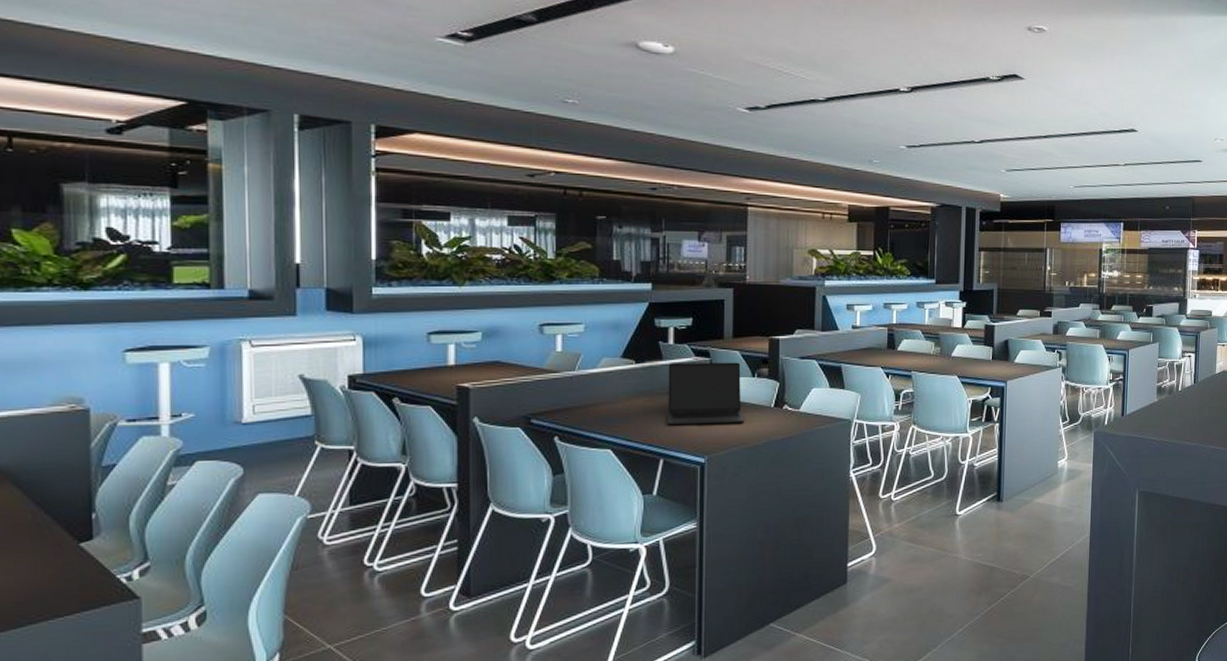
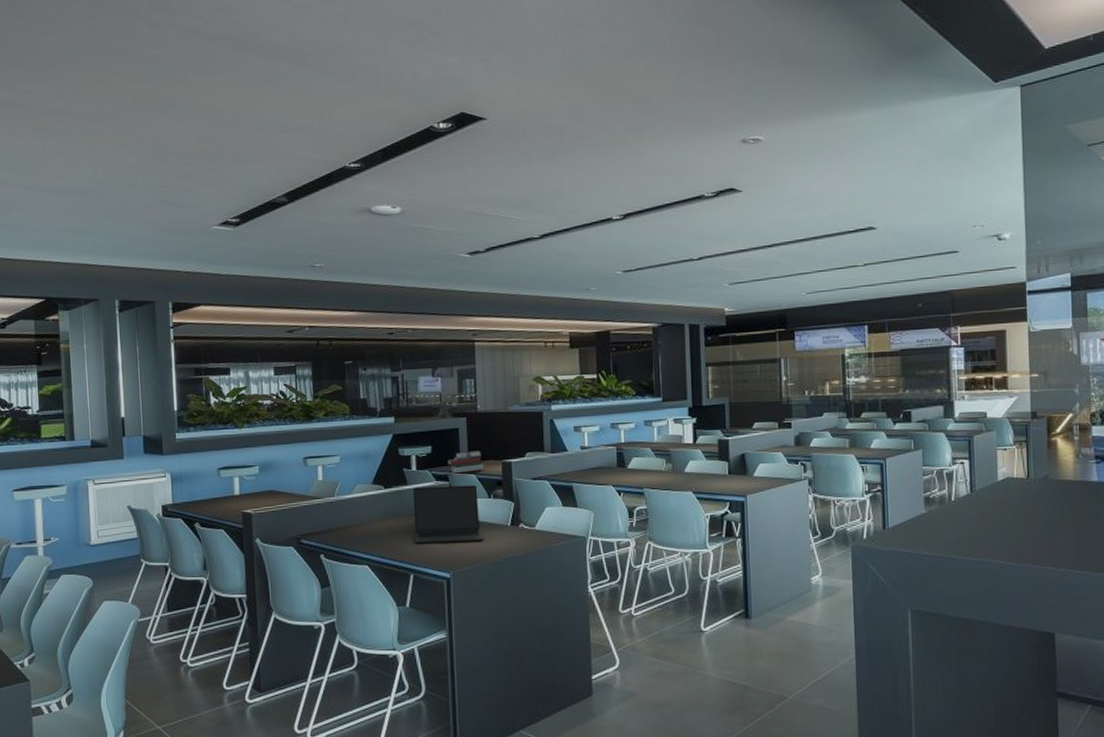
books: none [709,325,750,350] -> present [447,451,485,474]

